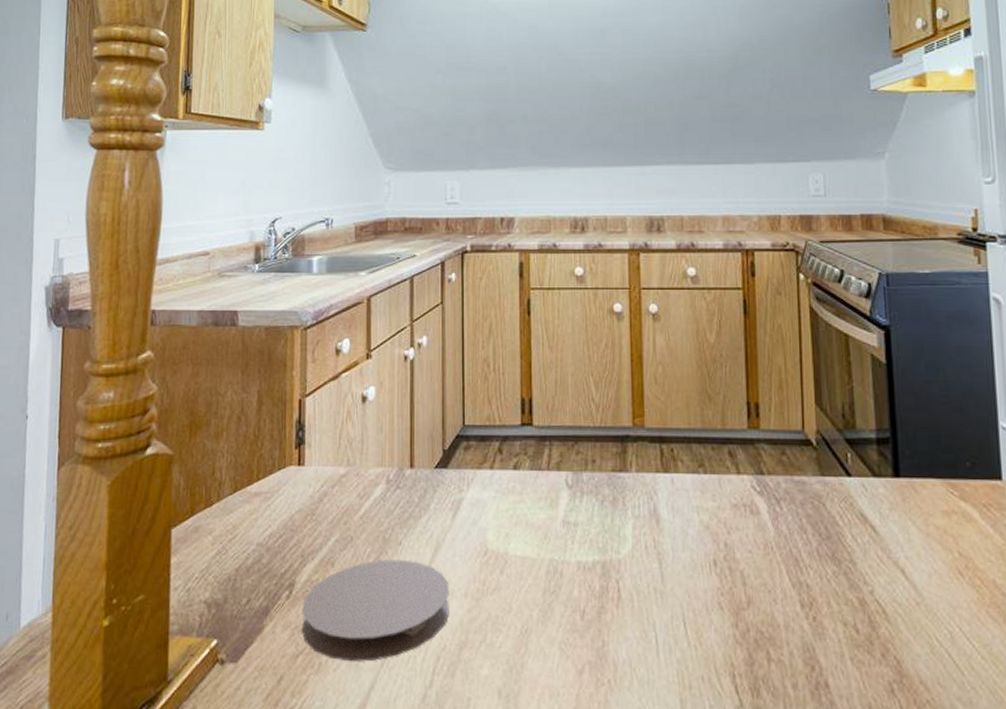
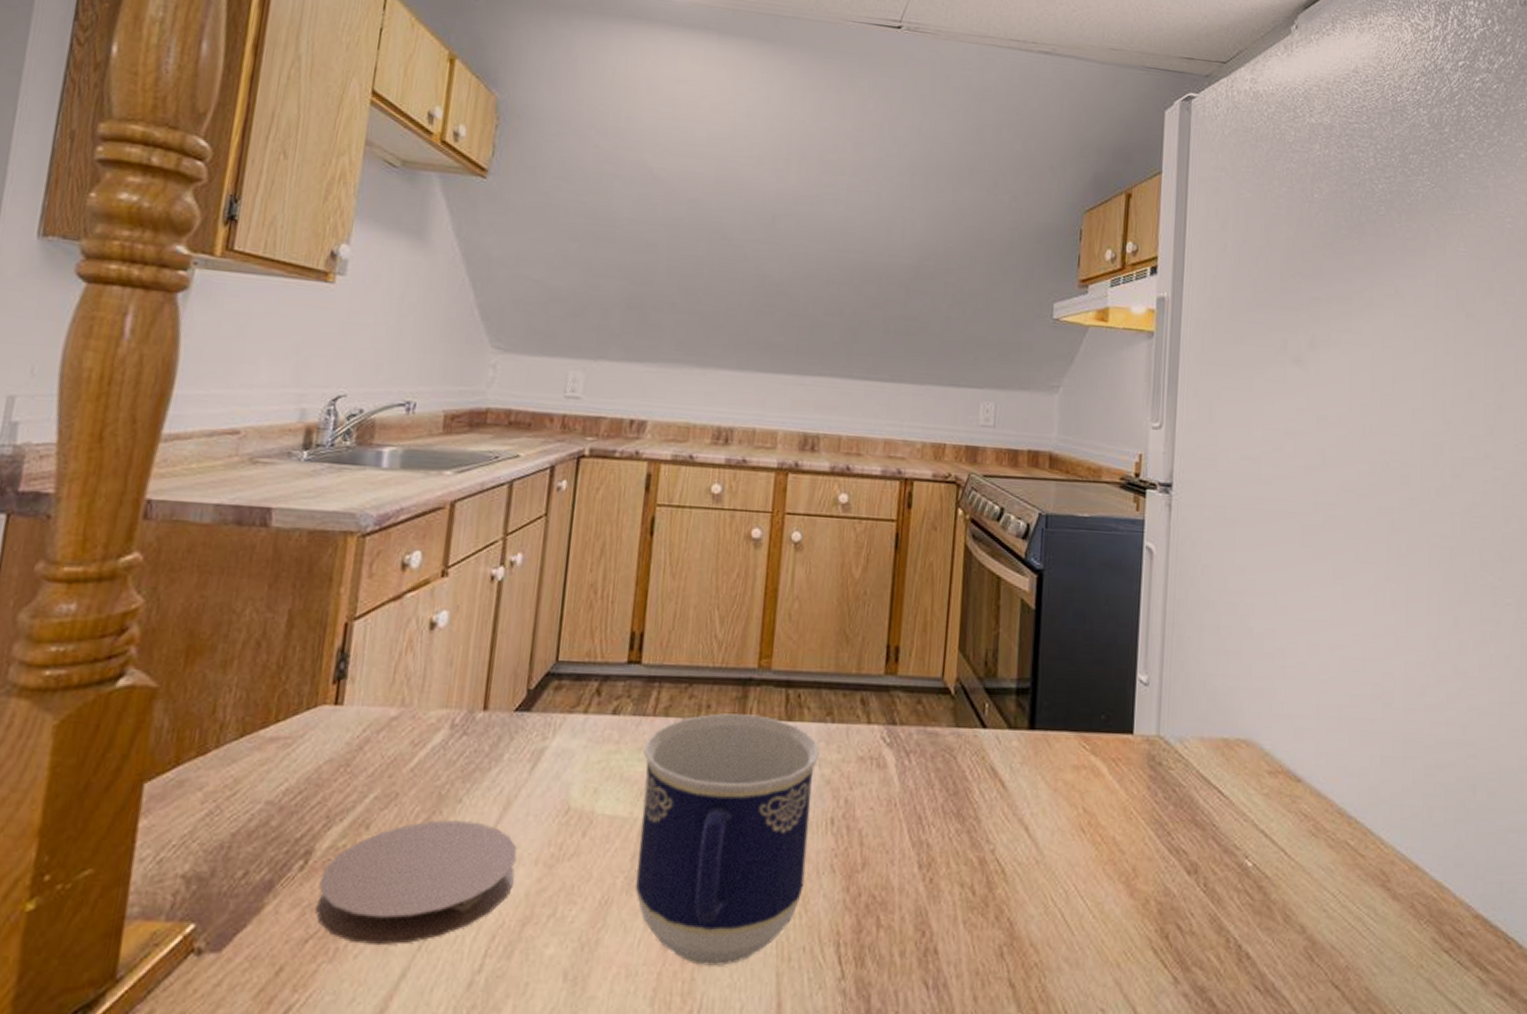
cup: none [543,467,696,691] -> present [635,713,819,966]

